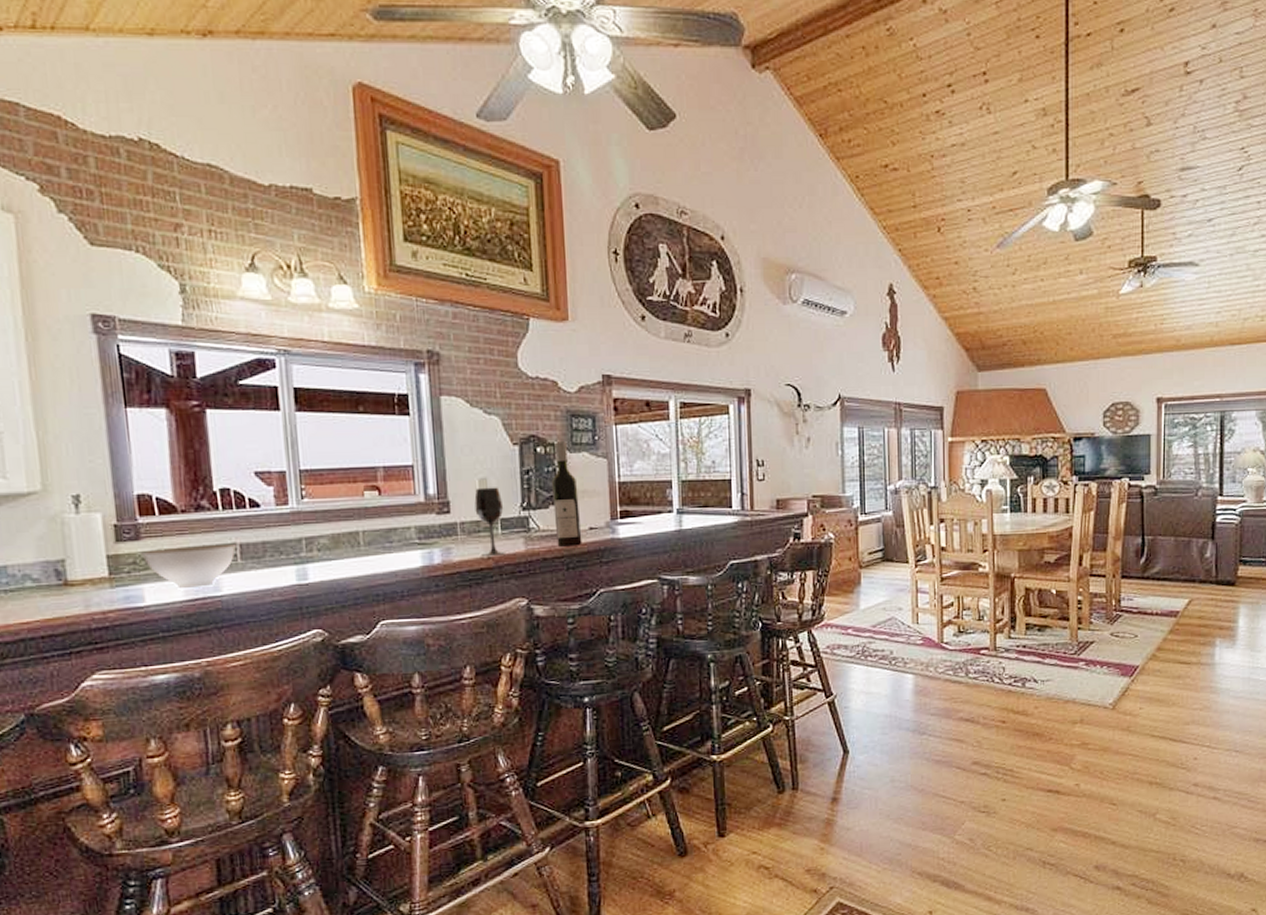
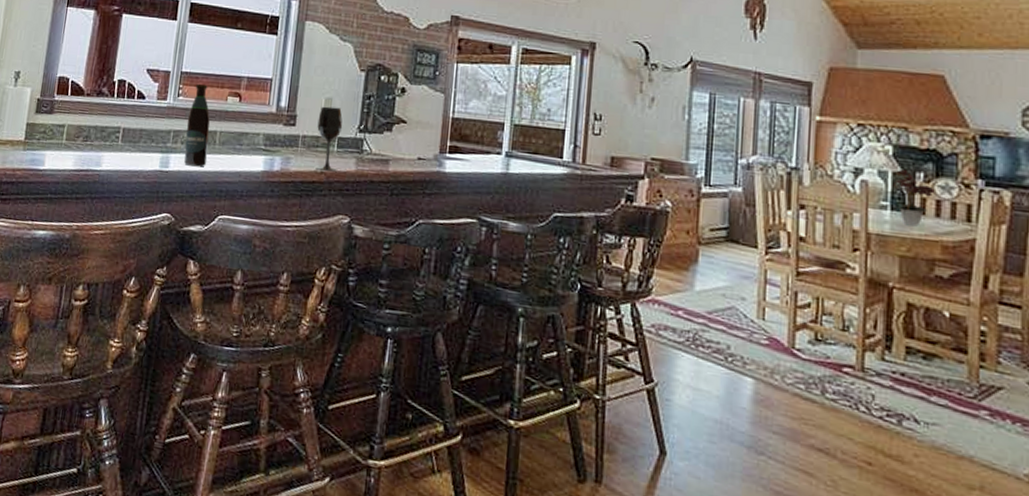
bowl: present [141,543,237,589] -> none [51,123,121,161]
bottle: none [319,482,354,574] -> present [184,84,210,167]
bottle: present [551,442,582,548] -> none [385,72,413,175]
flower arrangement: none [1011,475,1042,524] -> present [894,168,935,227]

